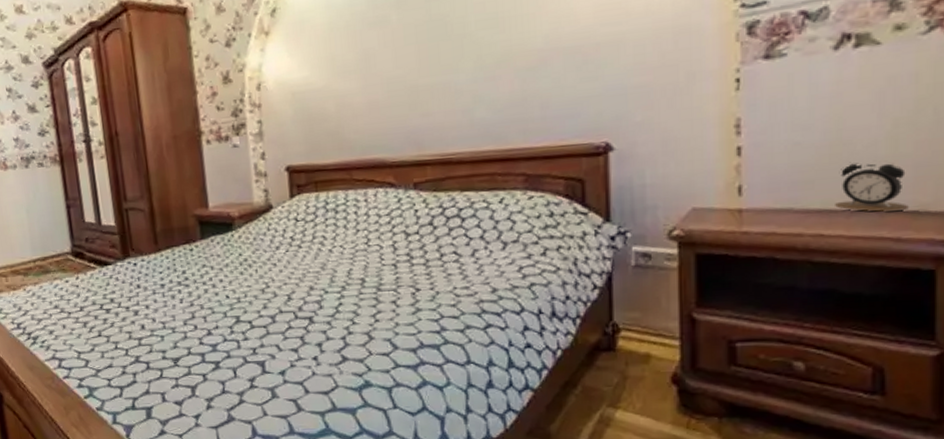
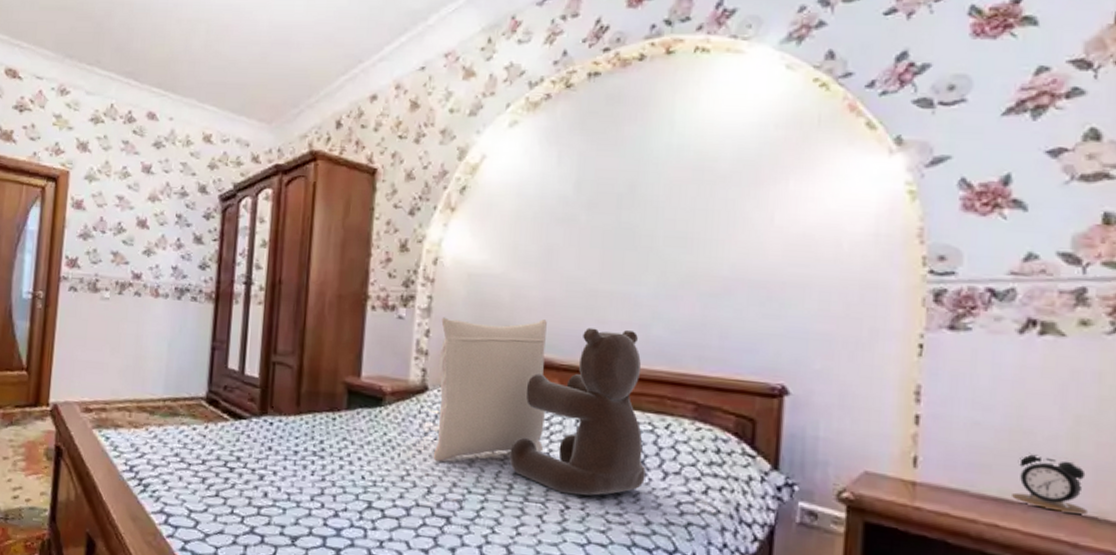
pillow: none [274,122,389,271] -> present [433,317,547,462]
teddy bear: none [357,118,486,279] -> present [509,327,646,496]

